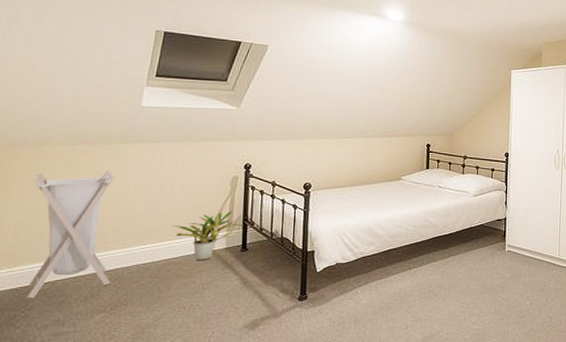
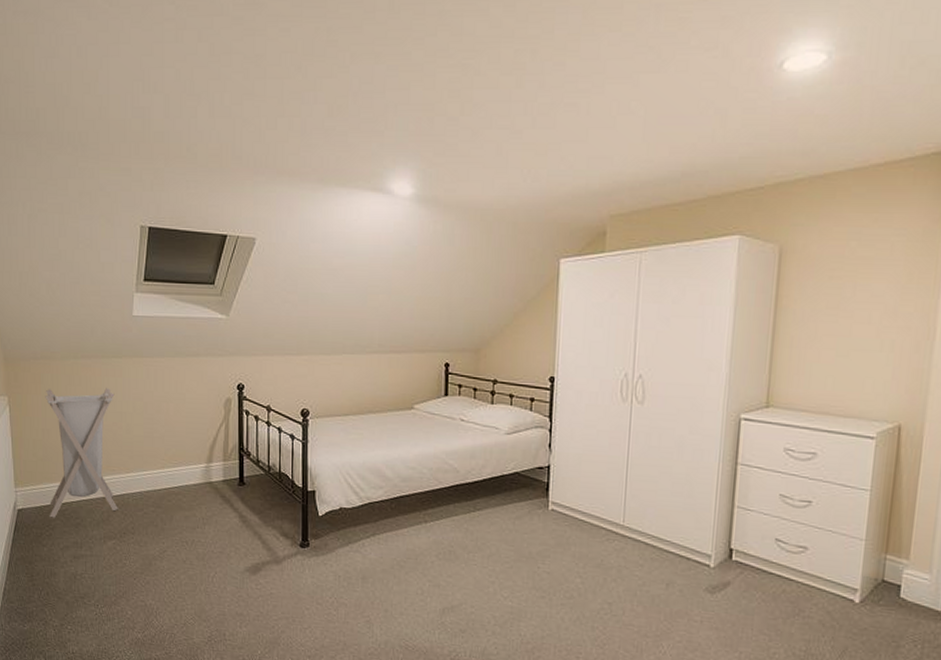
potted plant: present [172,211,242,261] -> none [170,438,238,493]

